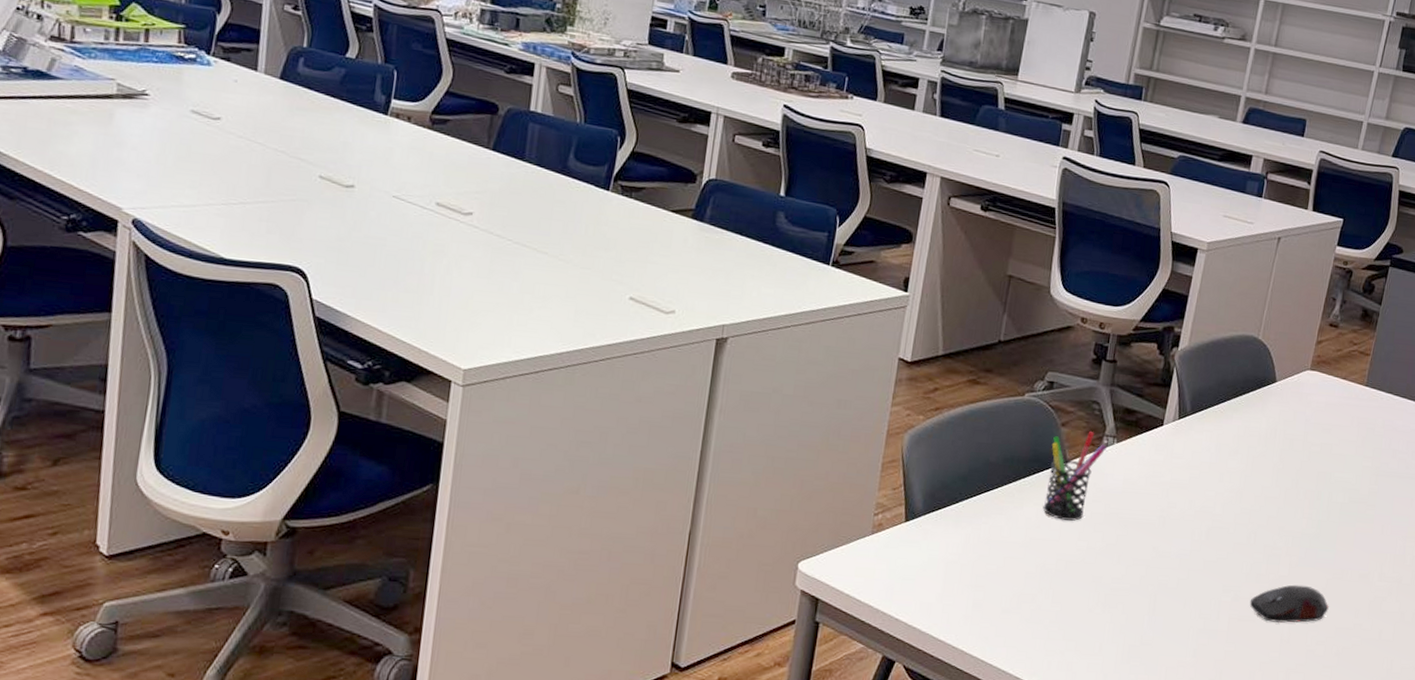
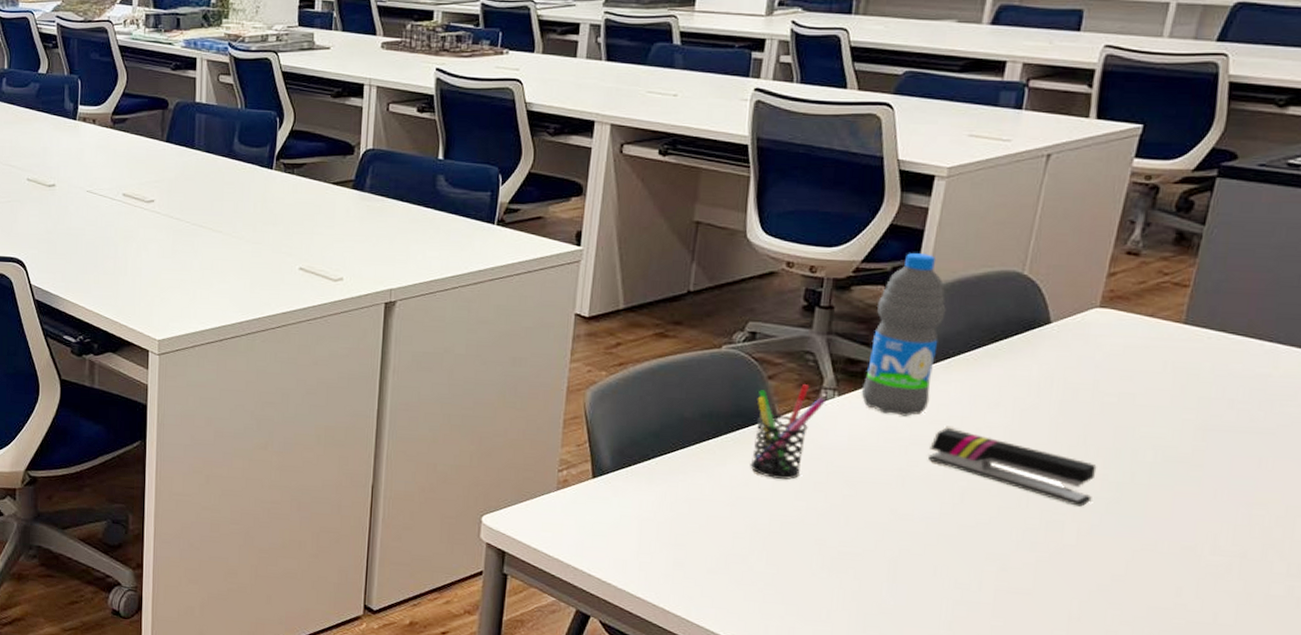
water bottle: none [1134,315,1202,462] -> present [861,253,946,416]
stapler: none [1184,473,1305,542] -> present [929,428,1097,507]
computer mouse: present [1249,584,1329,624] -> none [1022,555,1137,599]

